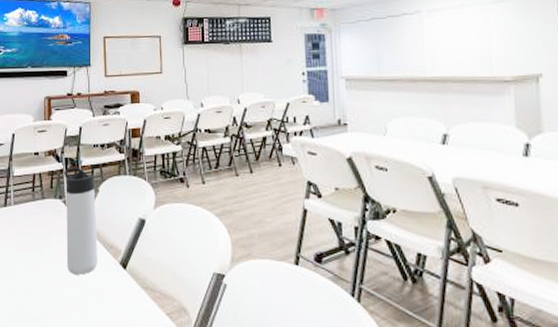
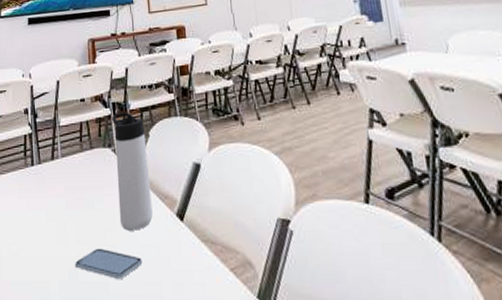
smartphone: none [23,287,86,316] -> present [75,248,143,279]

